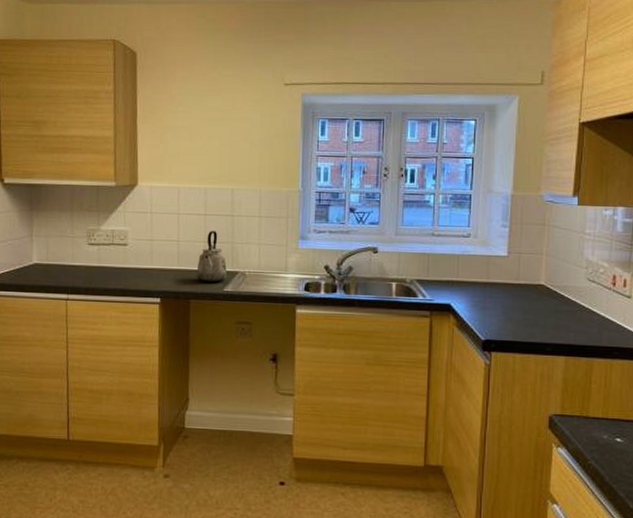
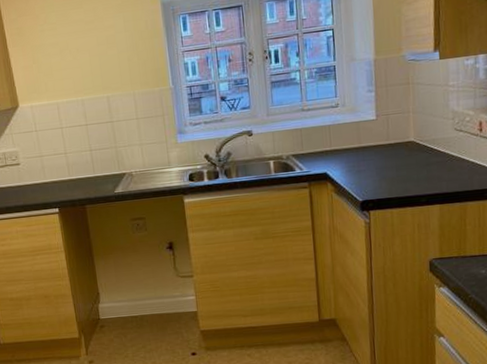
kettle: present [196,231,228,283] -> none [87,138,116,188]

